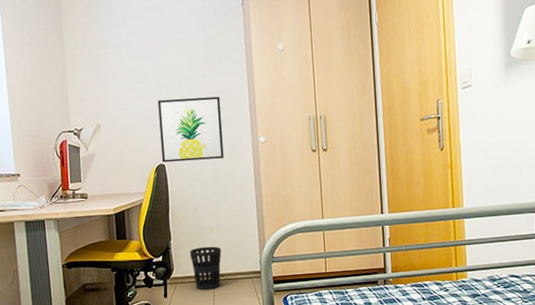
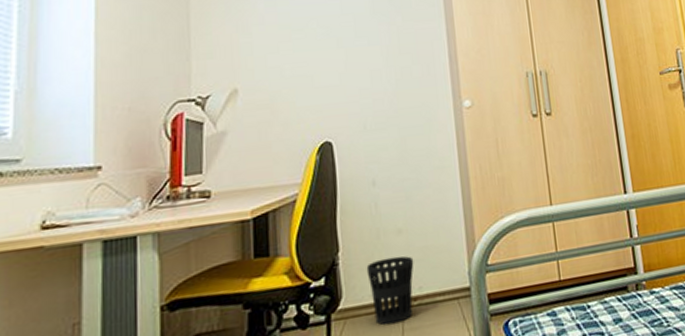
wall art: present [157,96,224,163] -> none [323,49,416,140]

